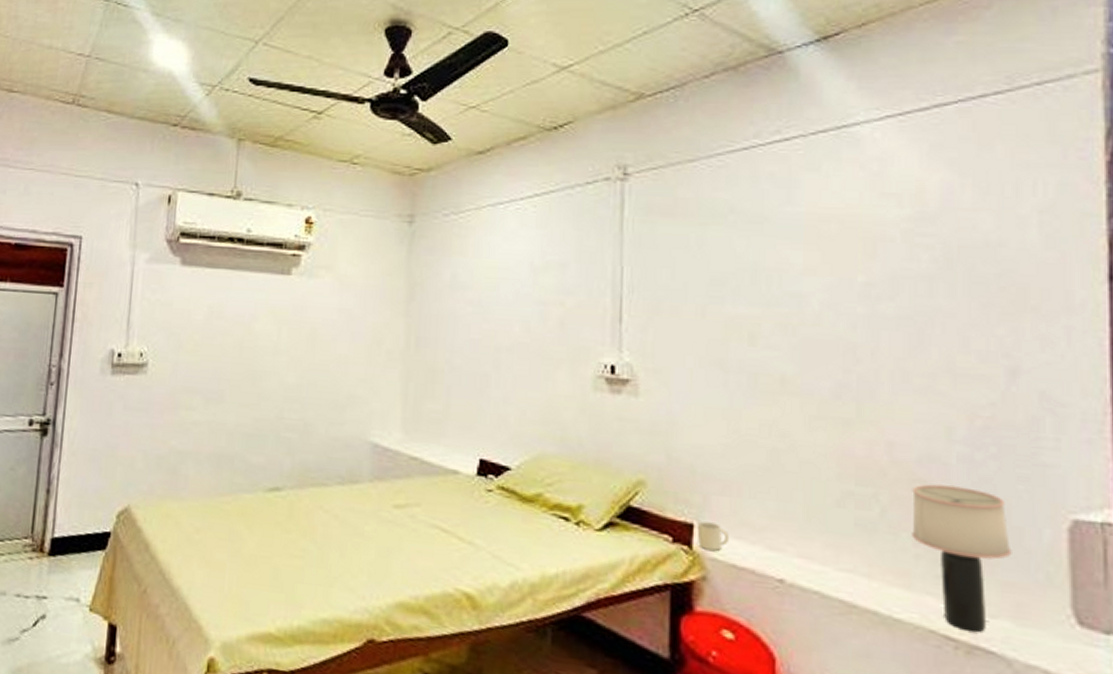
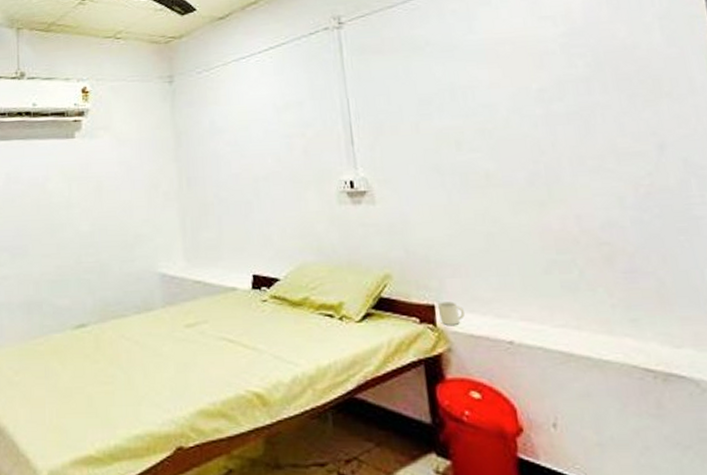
table lamp: present [912,484,1012,632] -> none [600,244,685,361]

